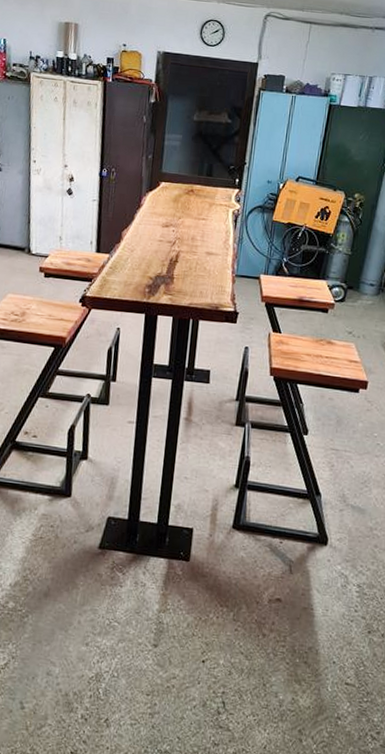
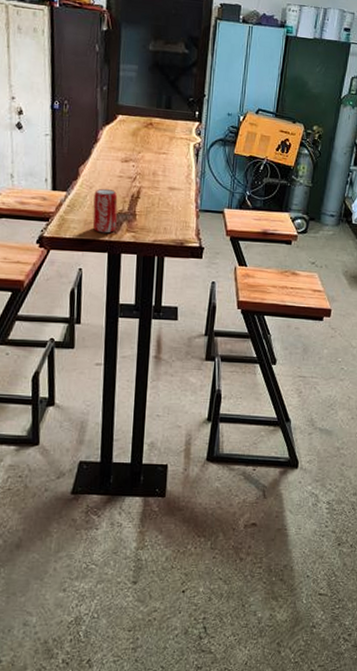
beverage can: none [132,251,157,295] -> present [92,188,118,234]

